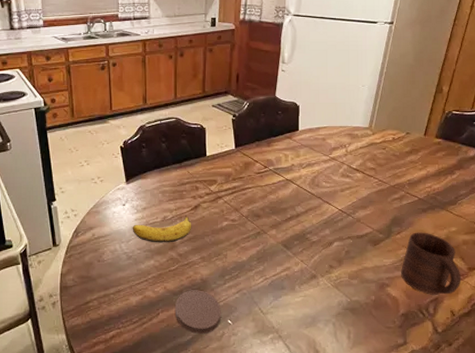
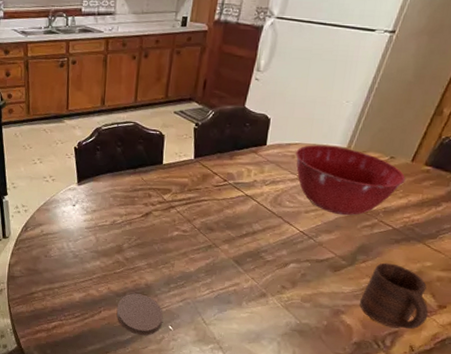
banana: present [132,214,192,243] -> none [80,220,141,247]
mixing bowl: none [325,126,422,191] -> present [295,144,406,216]

